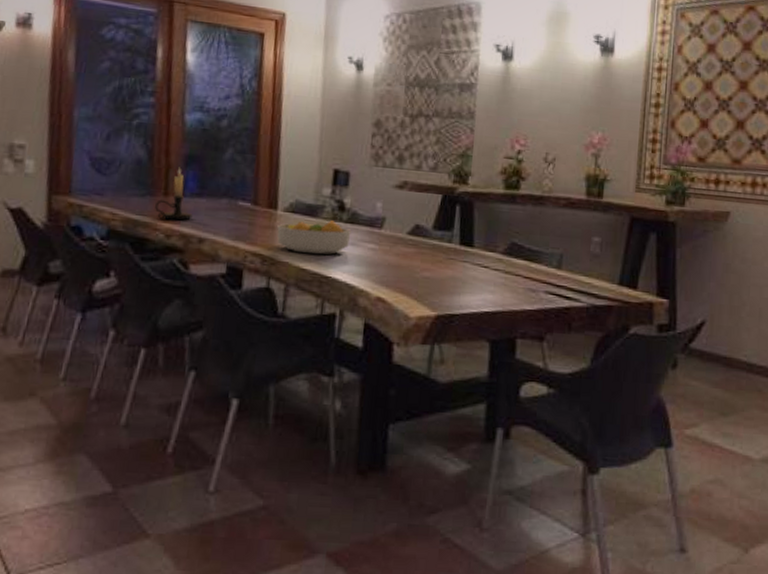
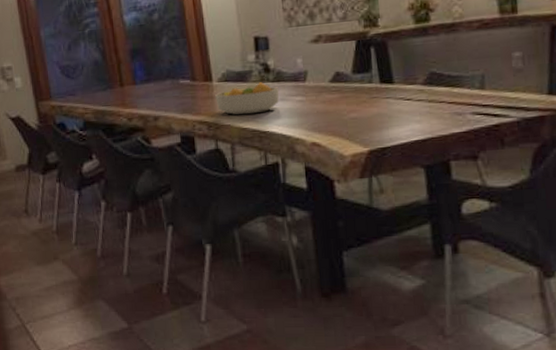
candle holder: present [155,167,193,221] -> none [115,61,146,106]

